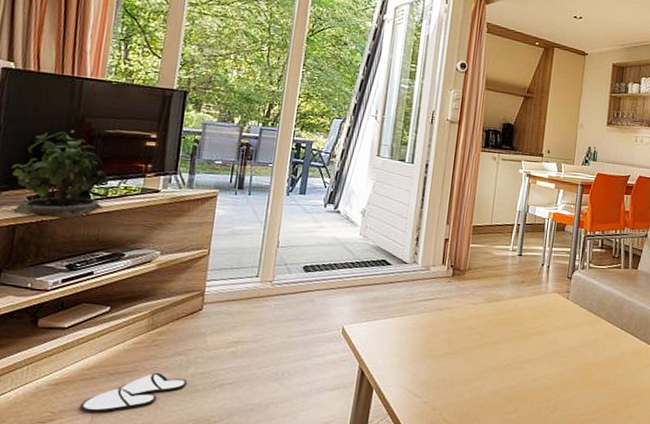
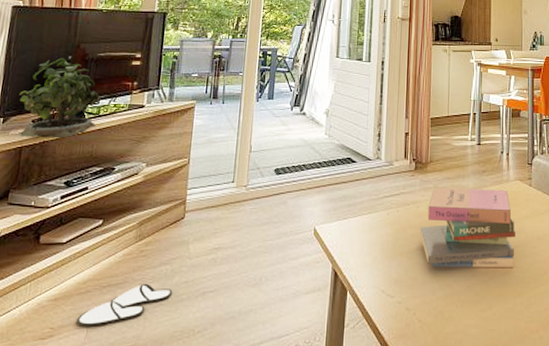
books: none [451,294,548,375] -> present [420,187,515,268]

